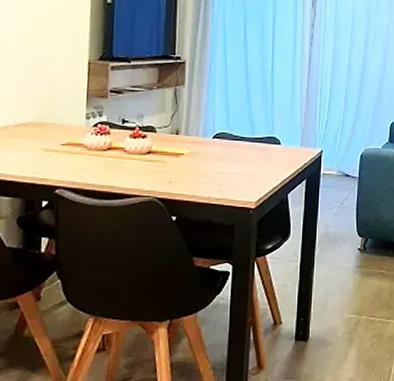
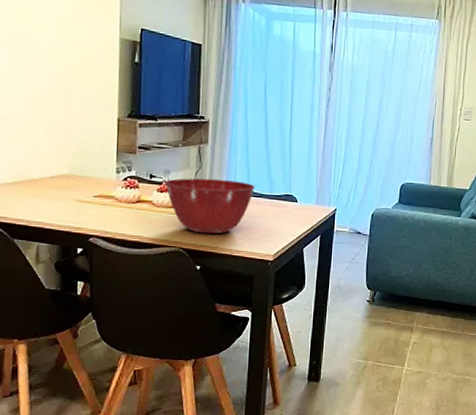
mixing bowl: none [138,122,236,182] -> present [165,178,256,234]

